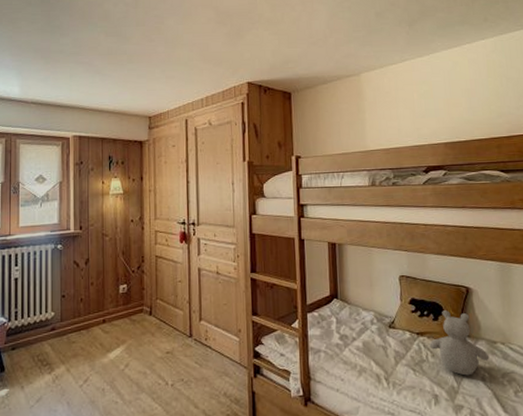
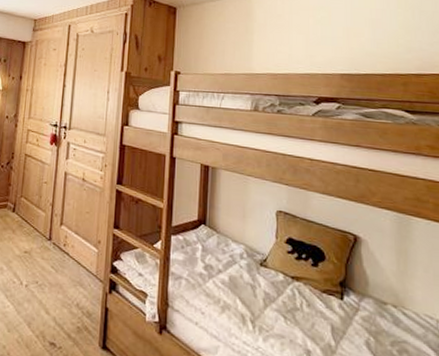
teddy bear: present [429,310,490,376] -> none [306,257,377,336]

